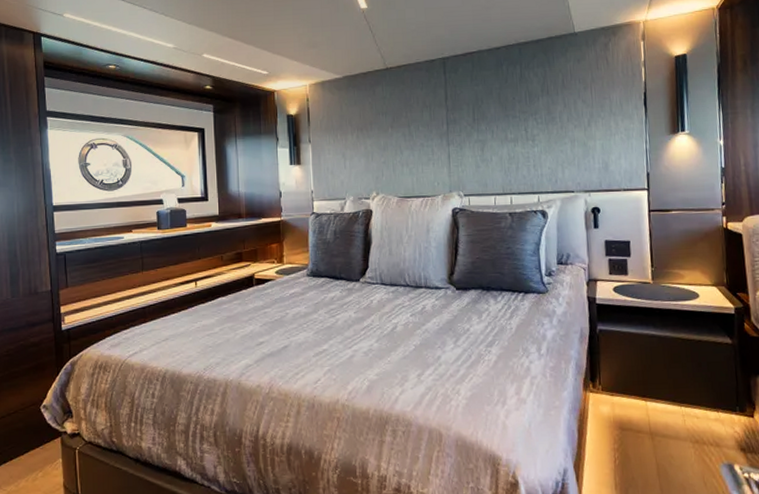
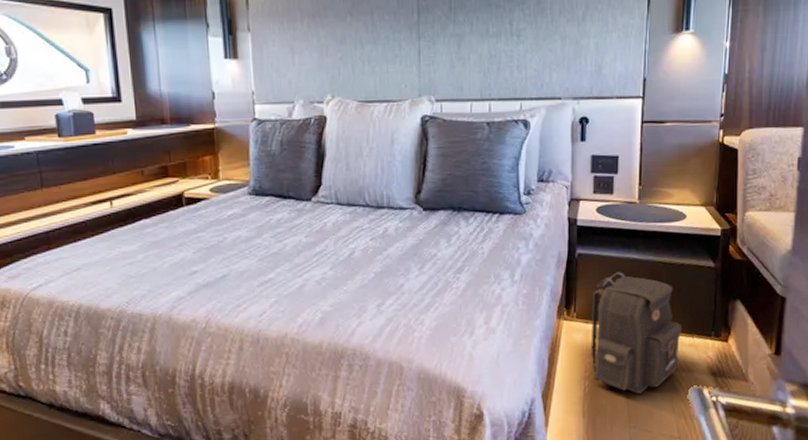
backpack: none [616,347,707,469] -> present [591,272,683,395]

